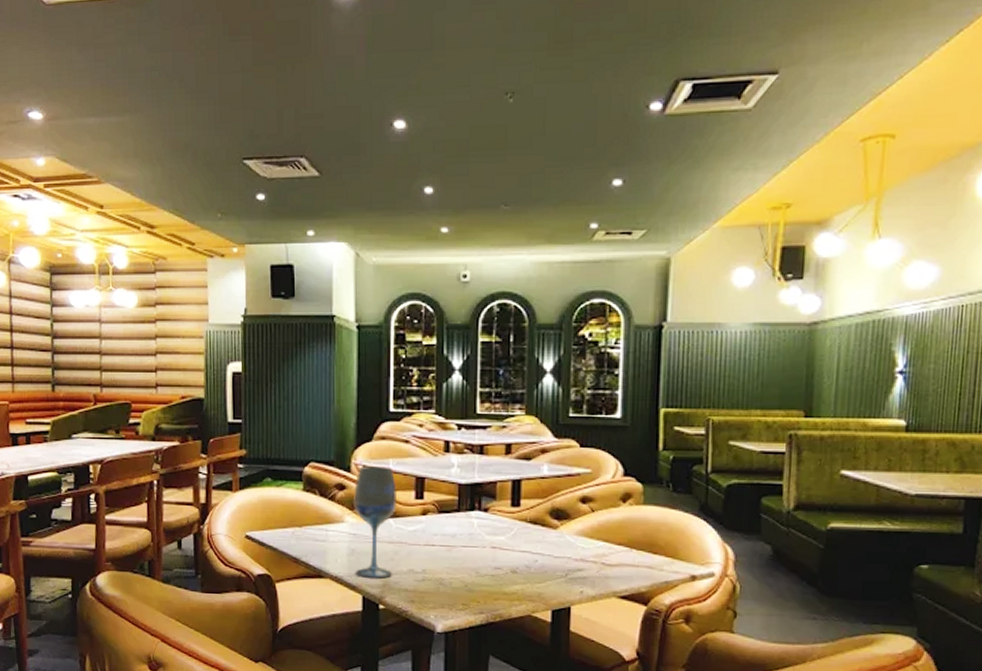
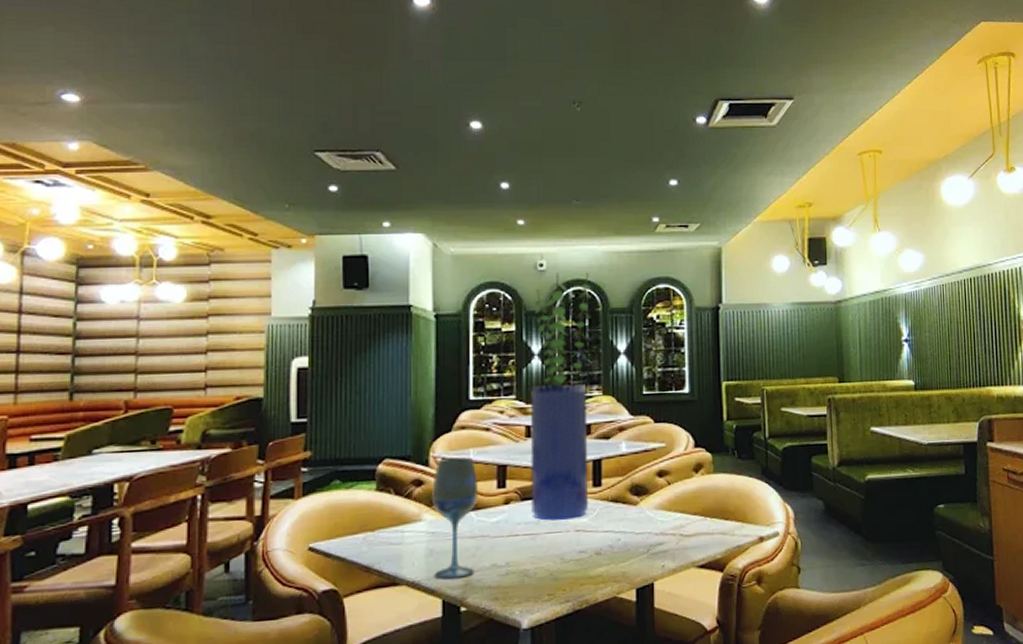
vase: none [448,284,517,536] -> present [529,272,591,521]

